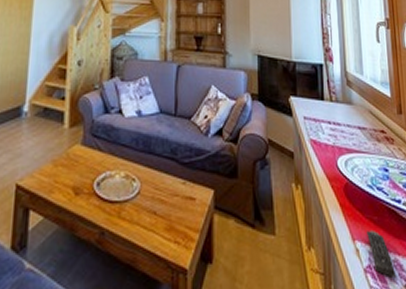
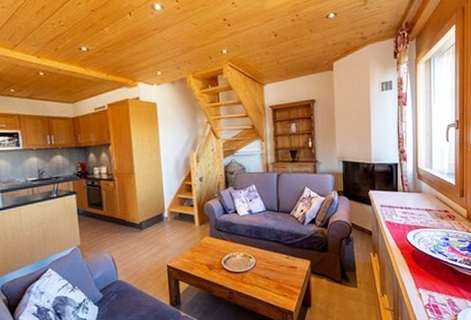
remote control: present [367,231,396,278] -> none [428,281,449,311]

